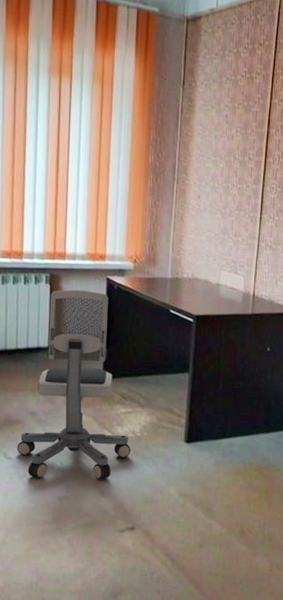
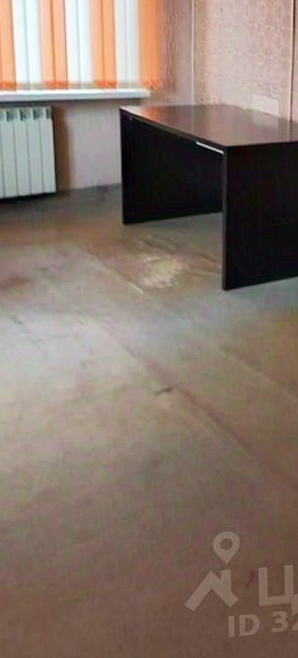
office chair: present [17,289,131,480] -> none [27,123,162,343]

